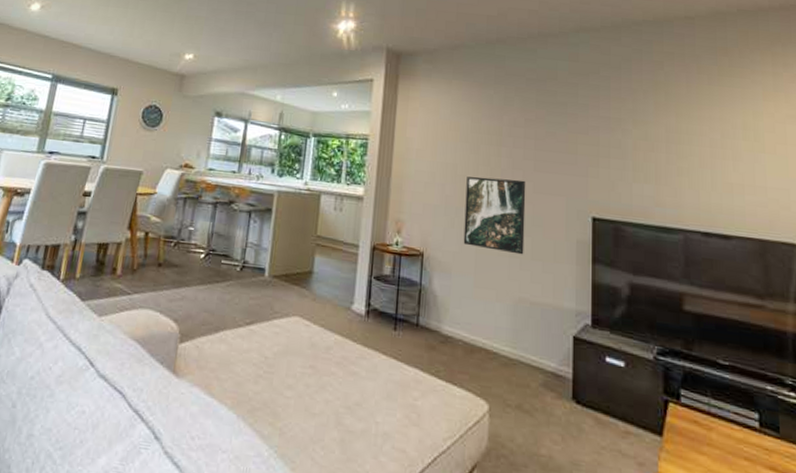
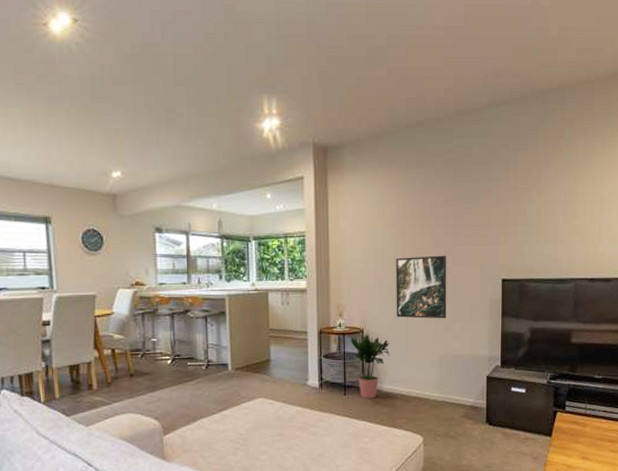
potted plant: none [407,258,453,340] -> present [351,333,389,398]

